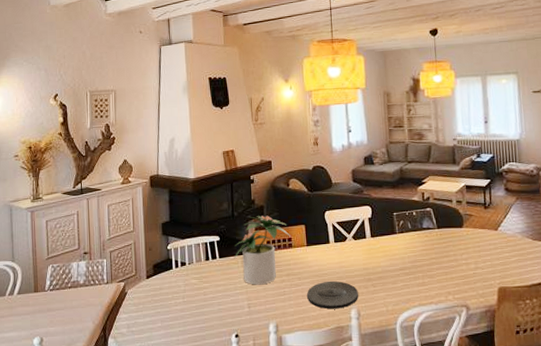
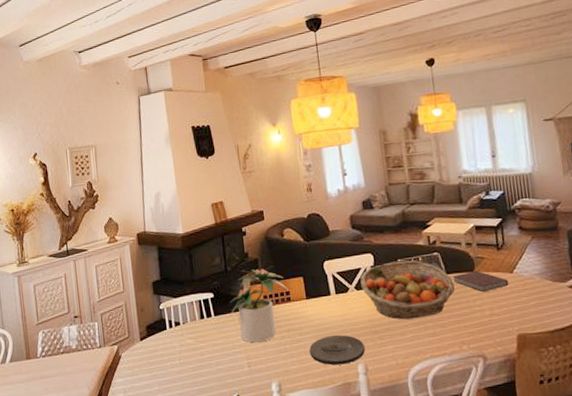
fruit basket: none [358,214,444,269] -> present [360,260,455,320]
notebook: none [443,227,493,247] -> present [453,270,509,293]

